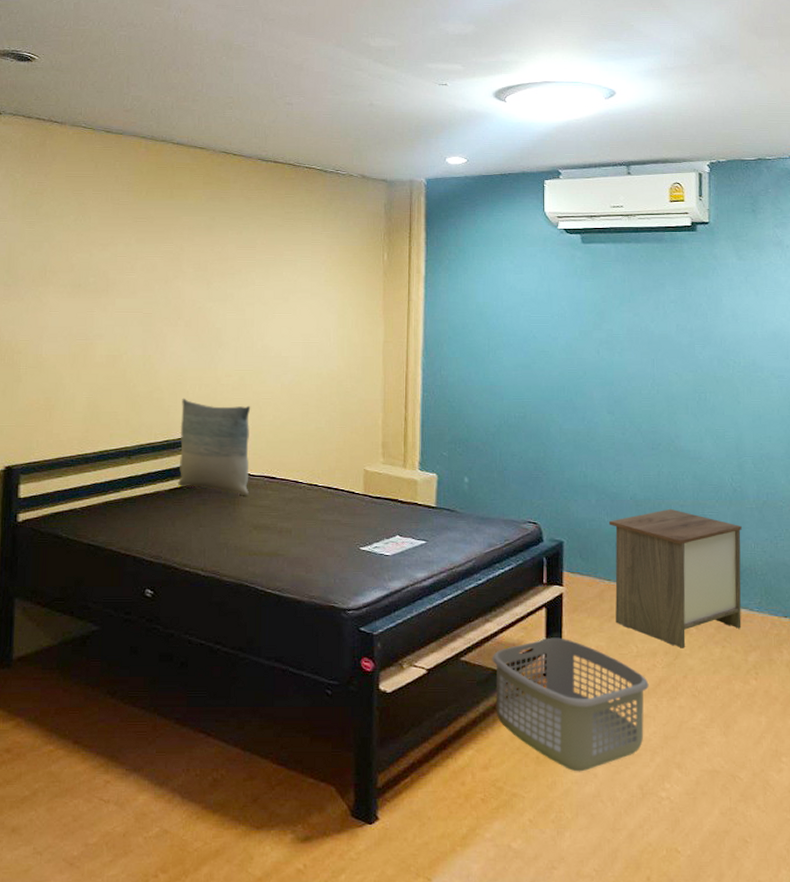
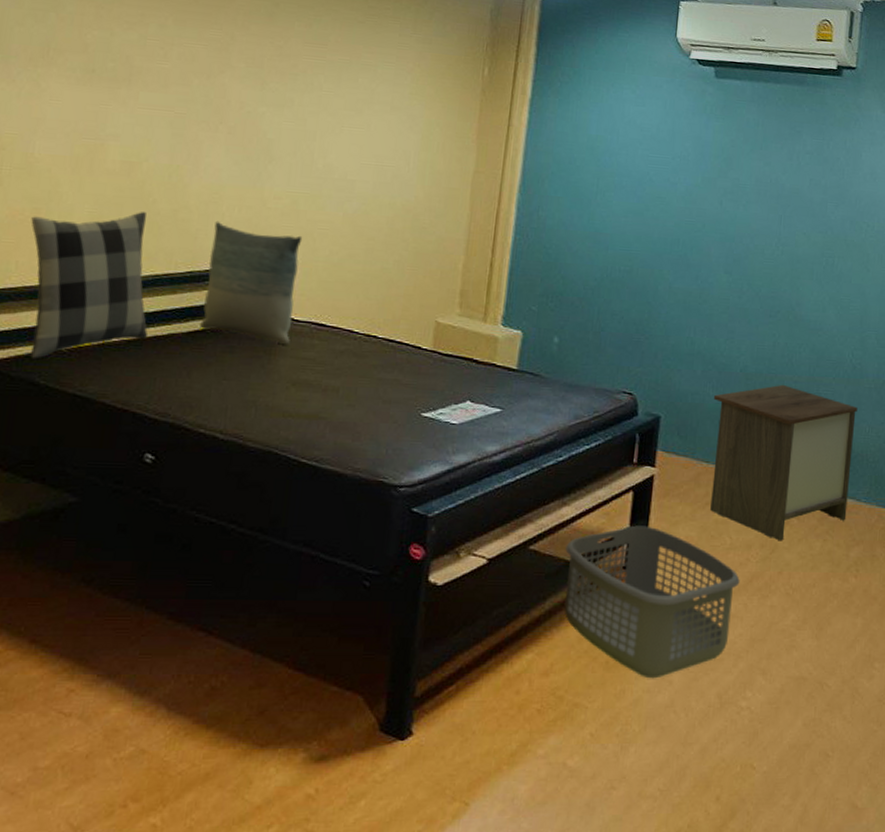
pillow: none [45,395,140,518] -> present [30,212,149,360]

